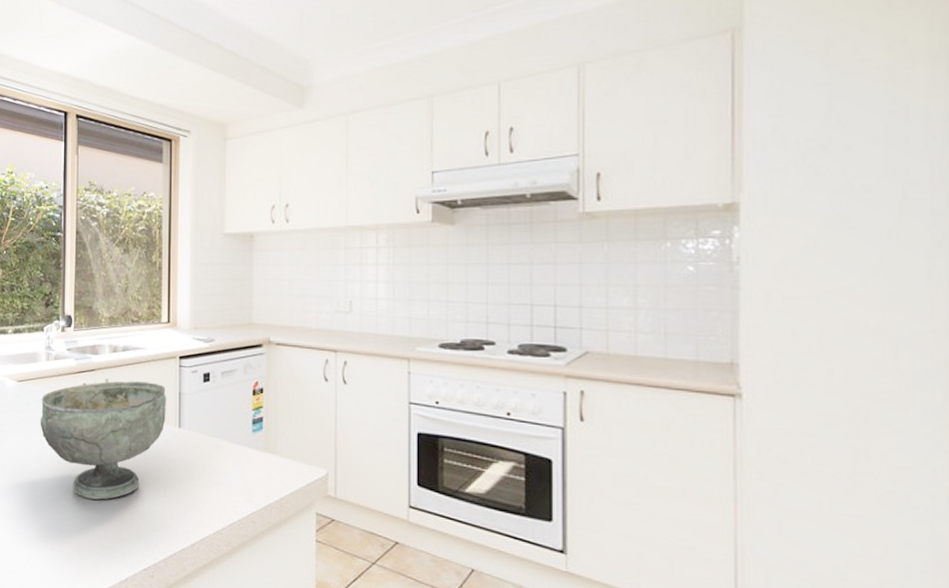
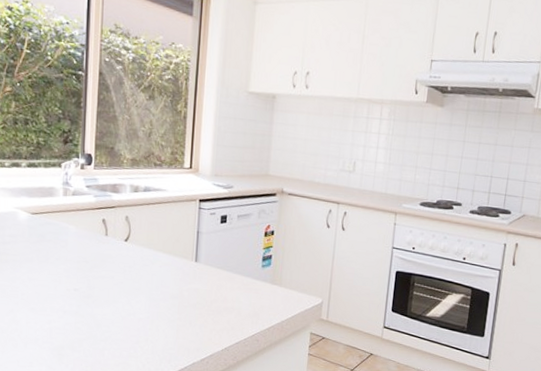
bowl: present [40,381,167,500] -> none [56,218,186,323]

